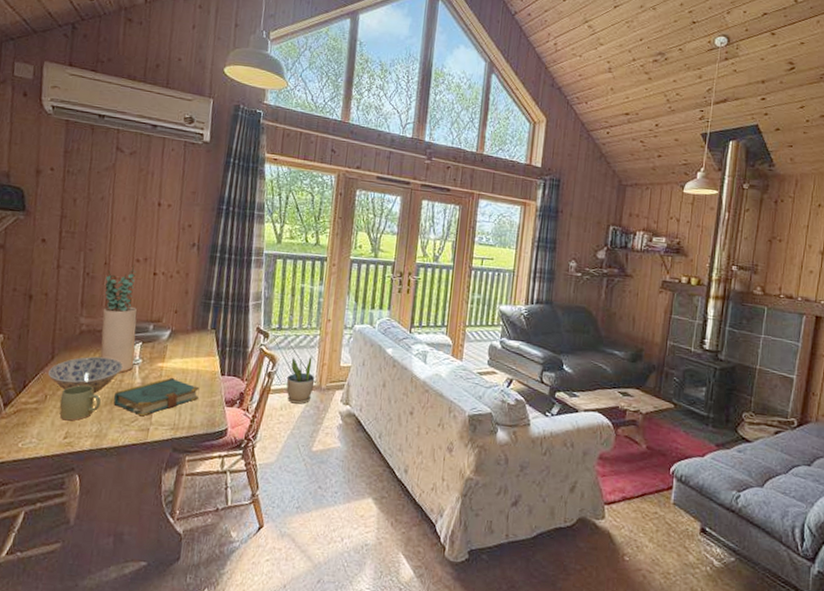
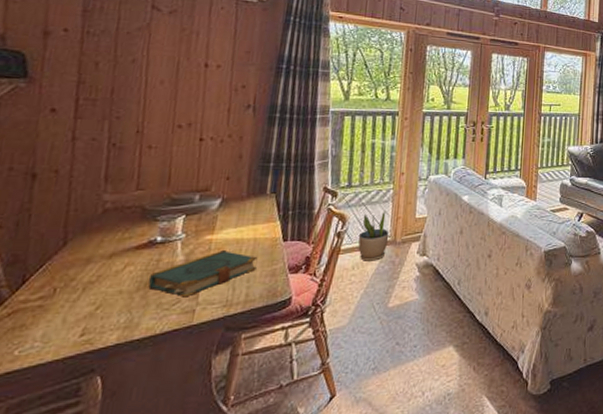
bowl: present [47,356,123,394] -> none [57,236,161,280]
mug: present [59,384,101,421] -> none [74,270,132,315]
vase: present [100,265,138,373] -> none [130,131,180,251]

